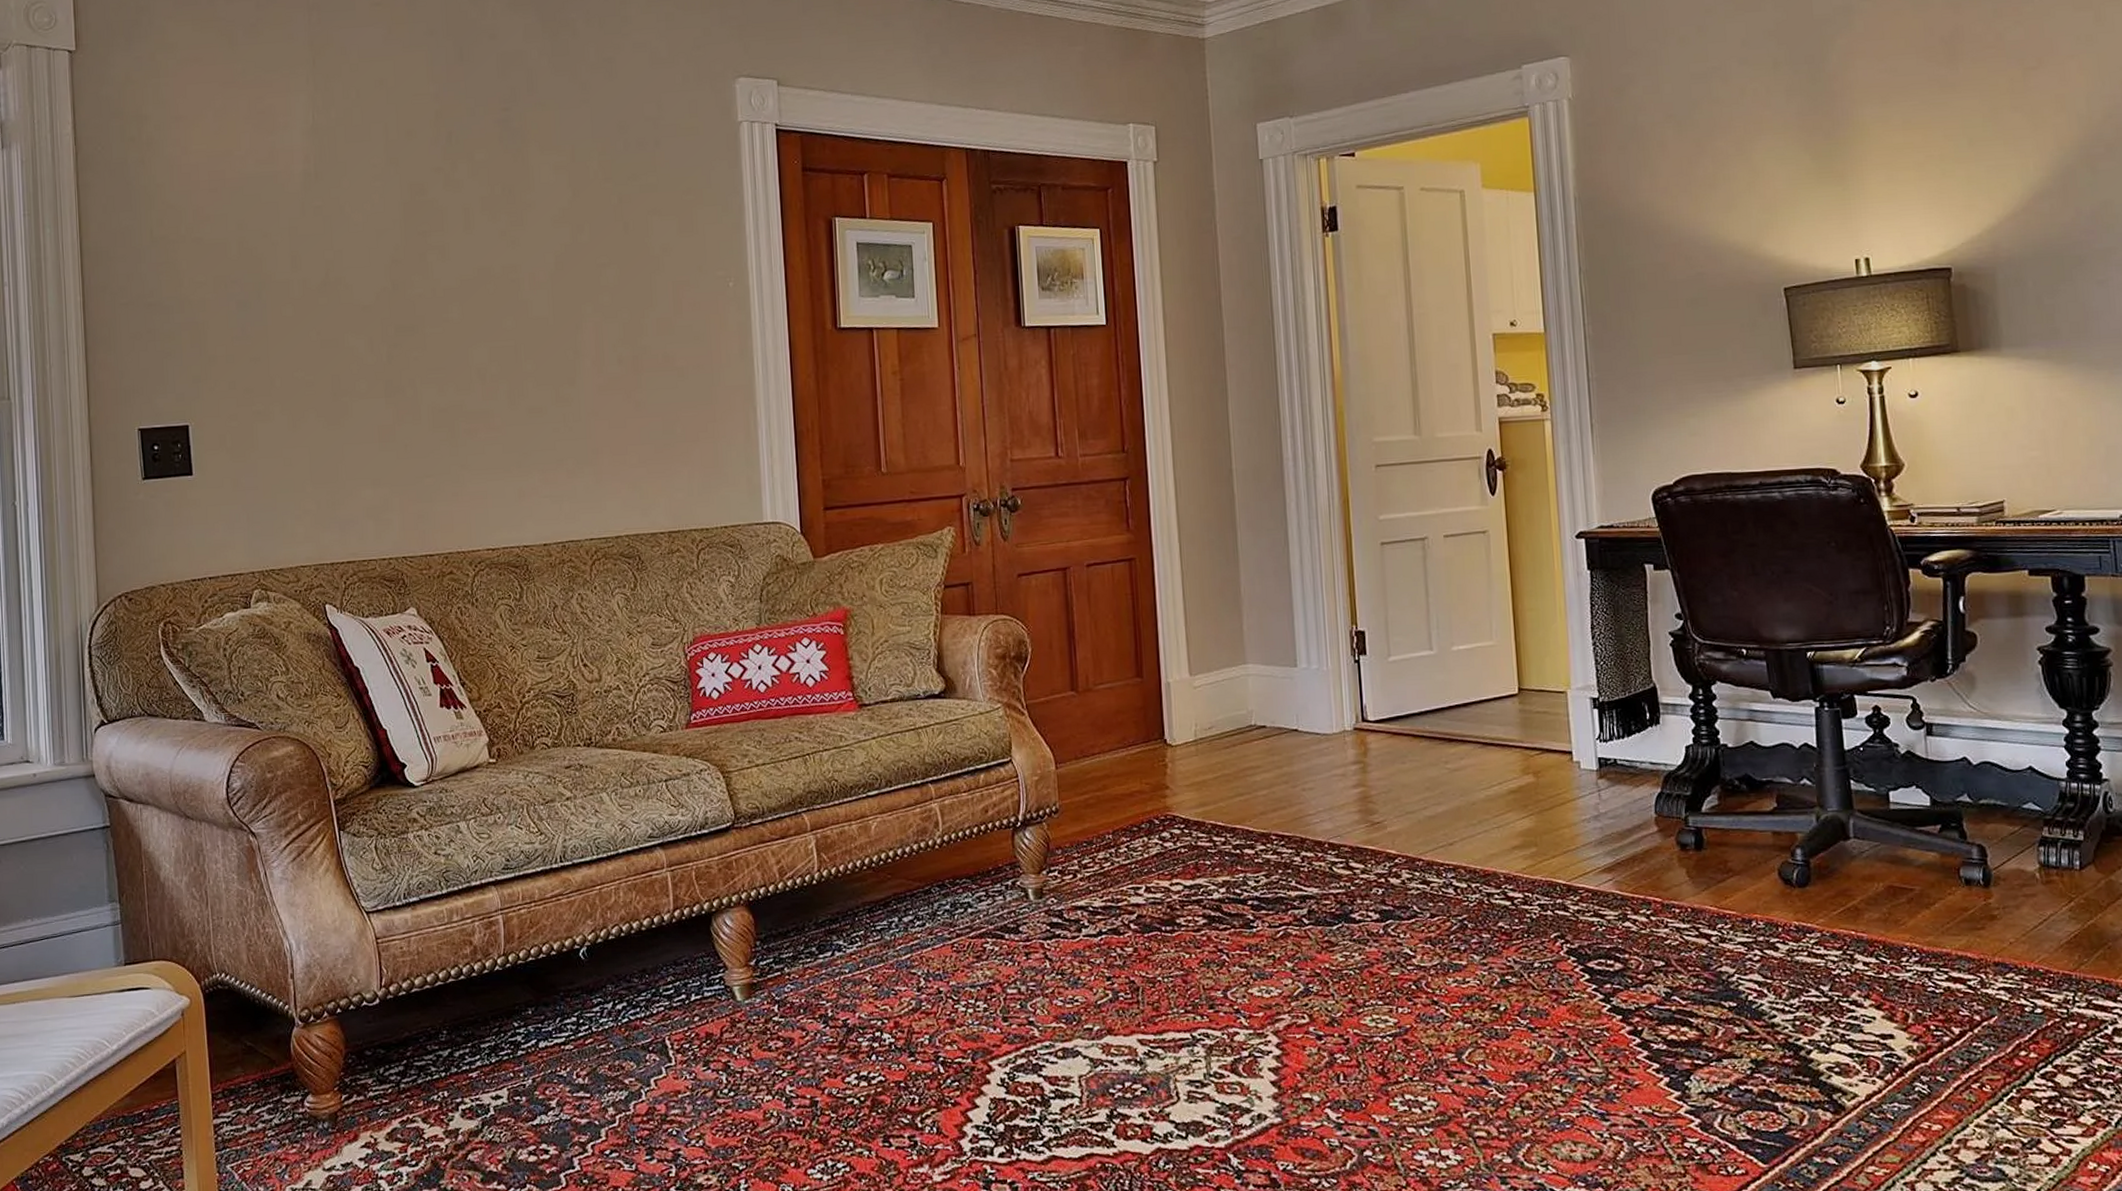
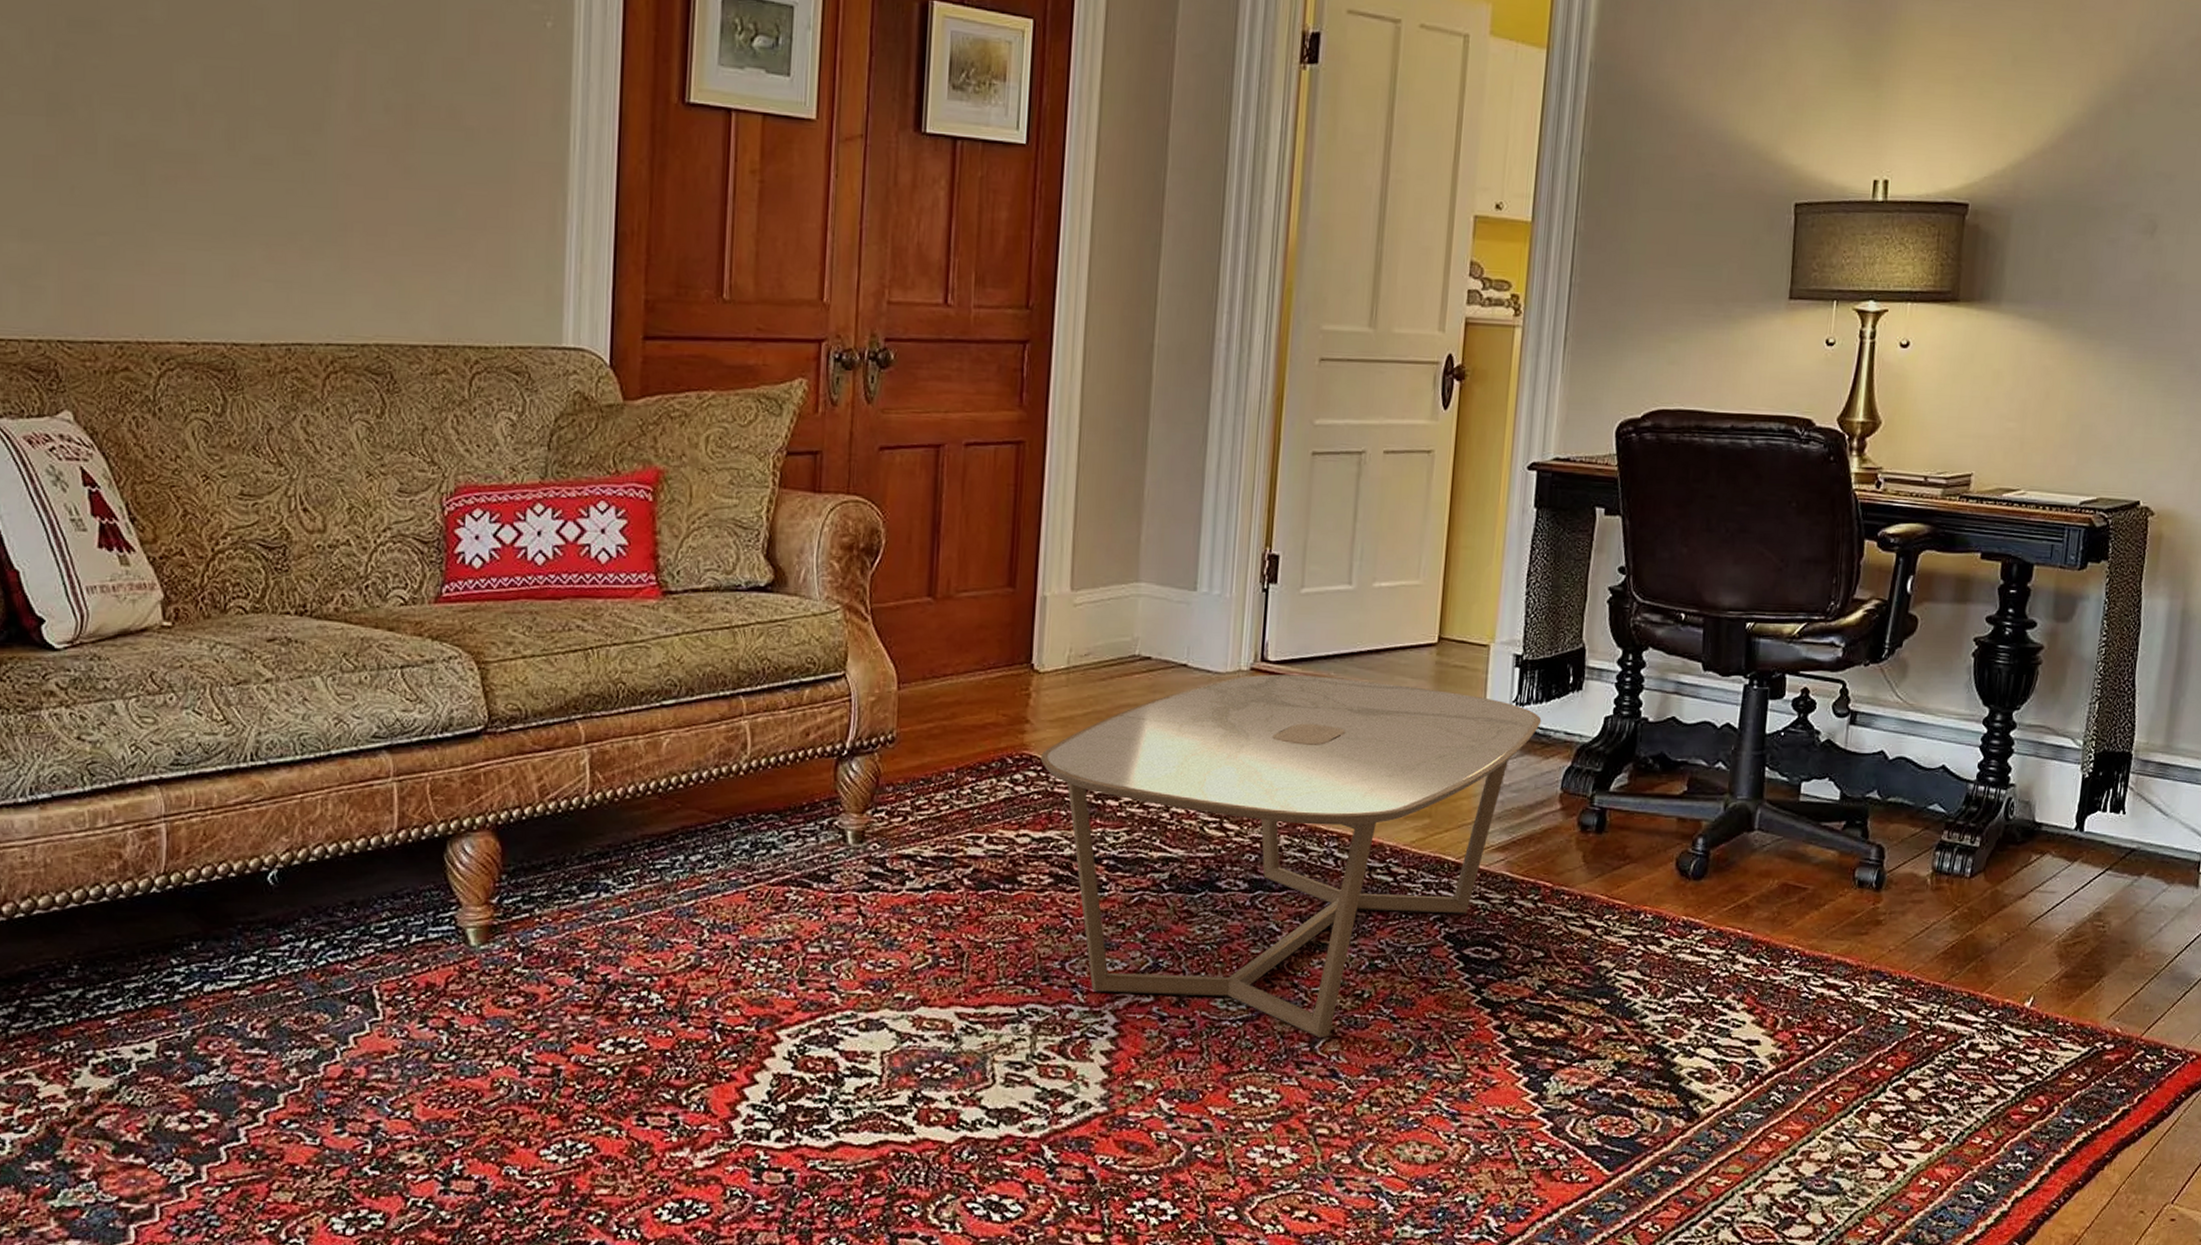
coffee table: none [1182,730,1626,1049] -> present [1040,674,1542,1039]

